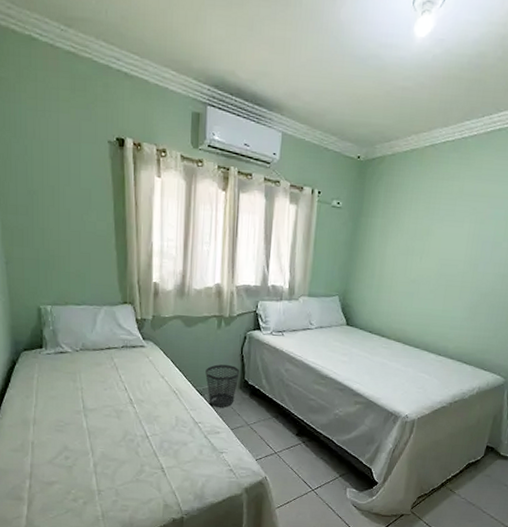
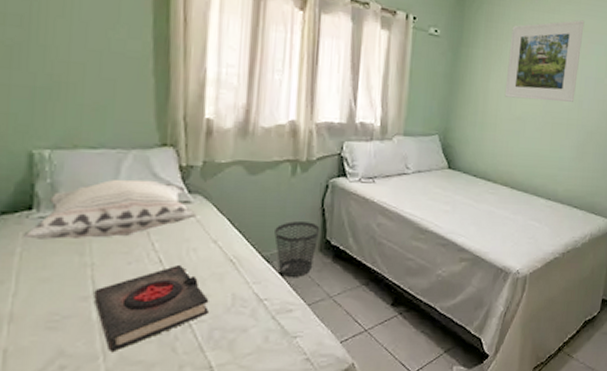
decorative pillow: none [38,328,148,370] -> present [23,179,196,239]
book: none [84,392,160,451] -> present [93,264,209,353]
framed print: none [400,185,485,266] -> present [504,19,585,102]

